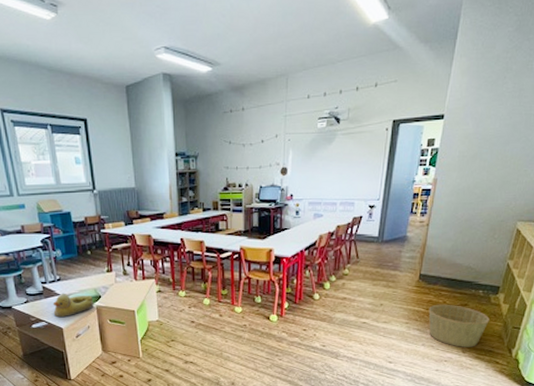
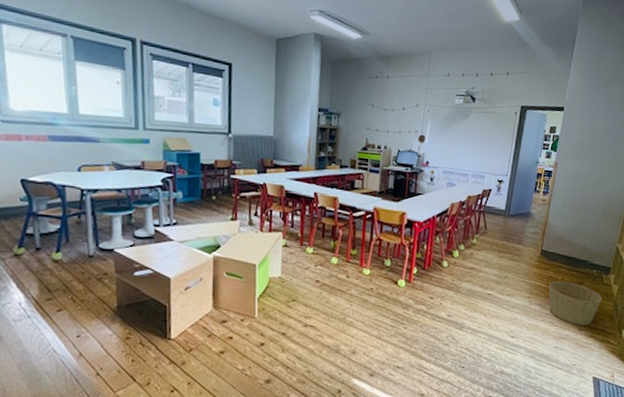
rubber duck: present [53,293,94,318] -> none [162,238,211,267]

